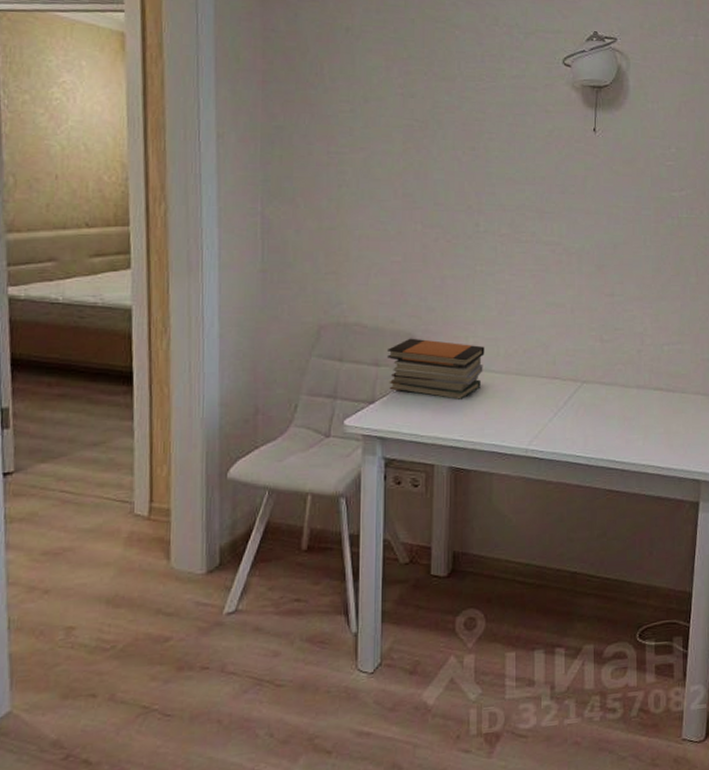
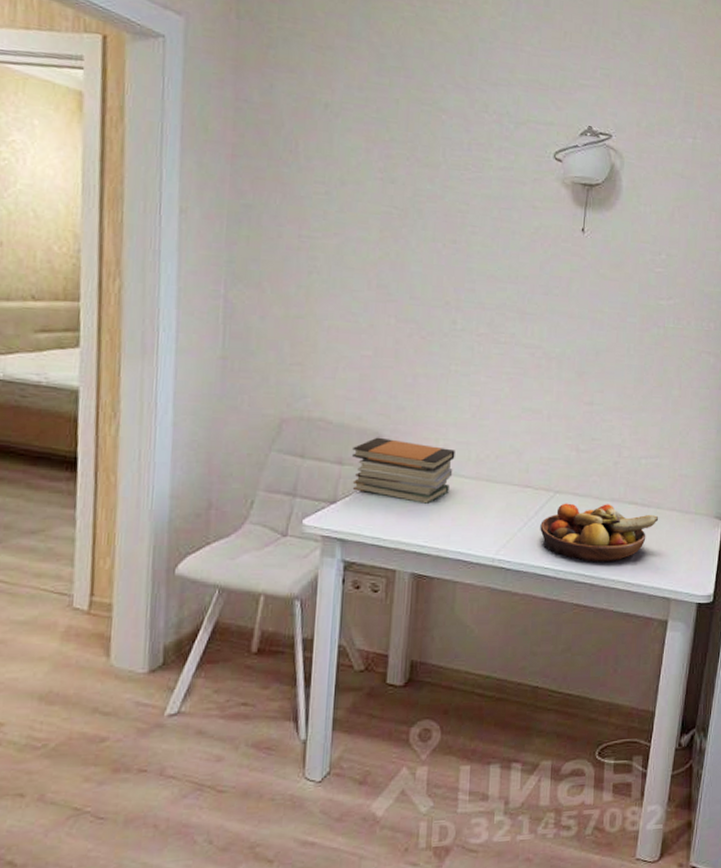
fruit bowl: none [570,391,684,449] -> present [540,503,659,563]

